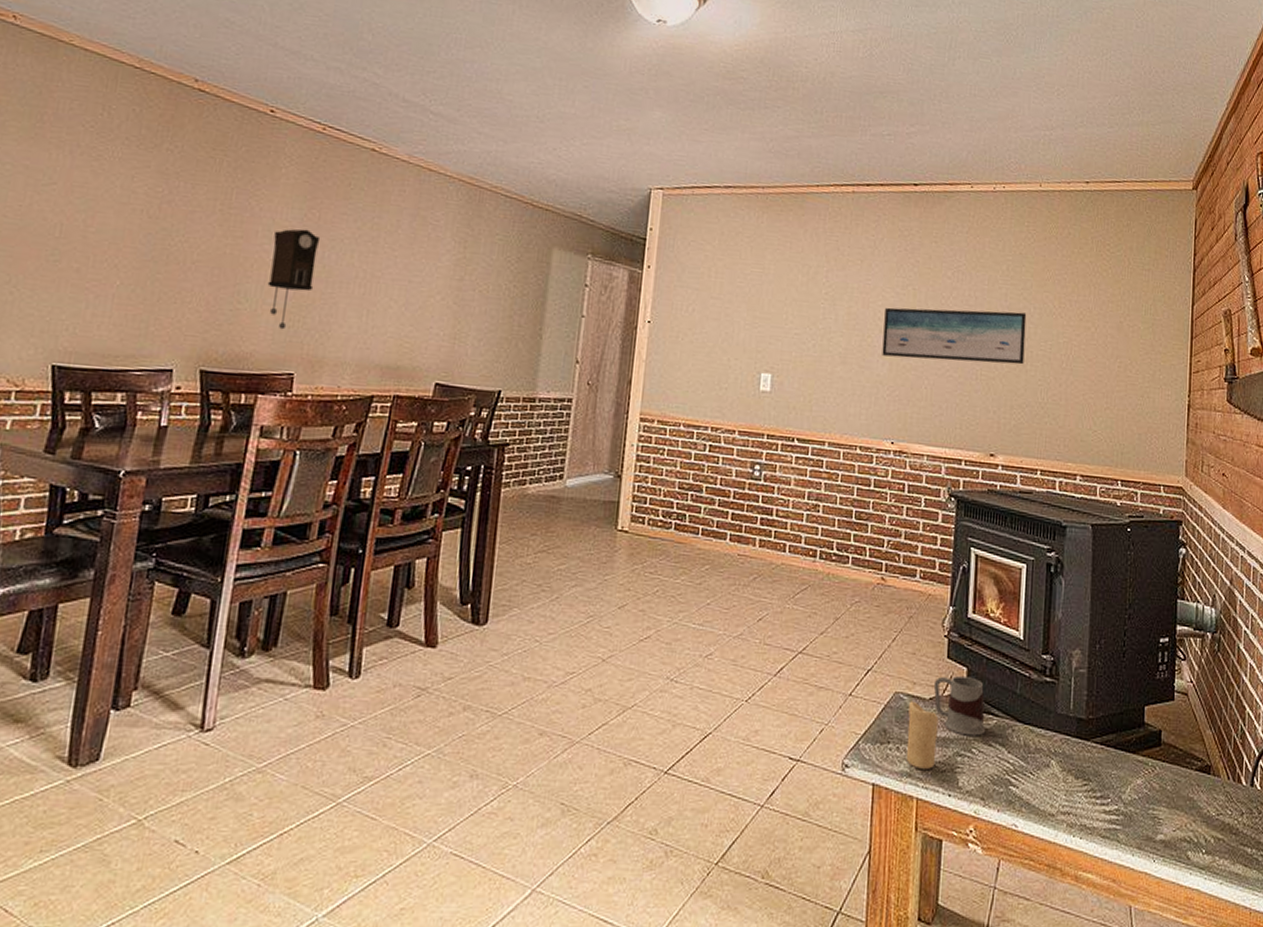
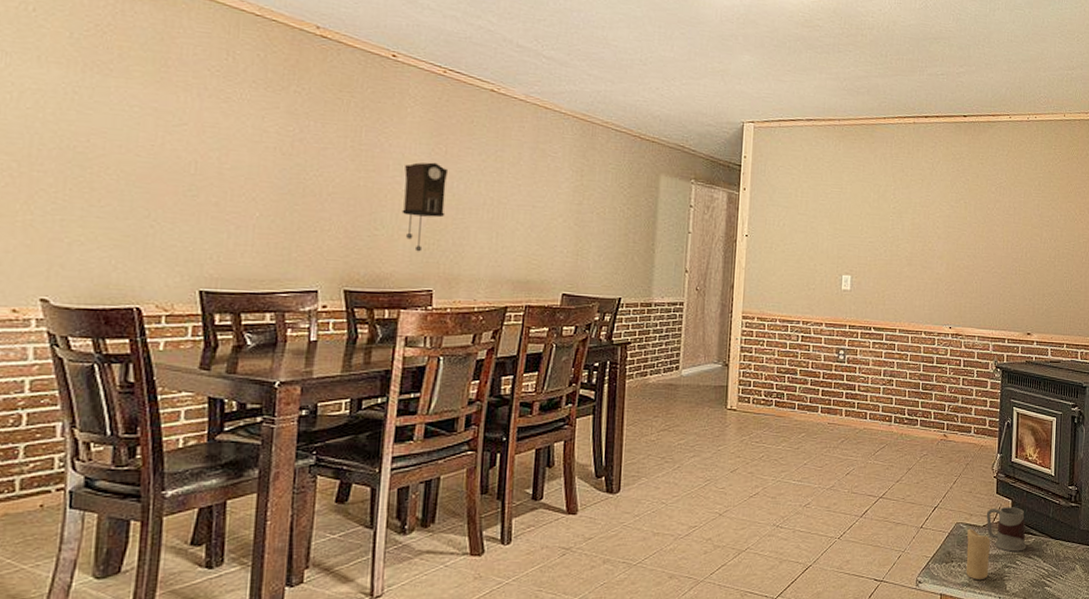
wall art: present [882,307,1027,365] -> none [940,218,1055,261]

